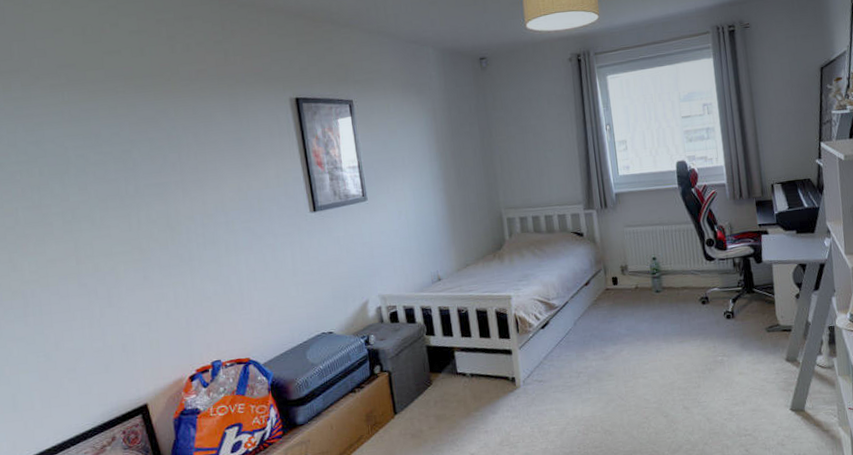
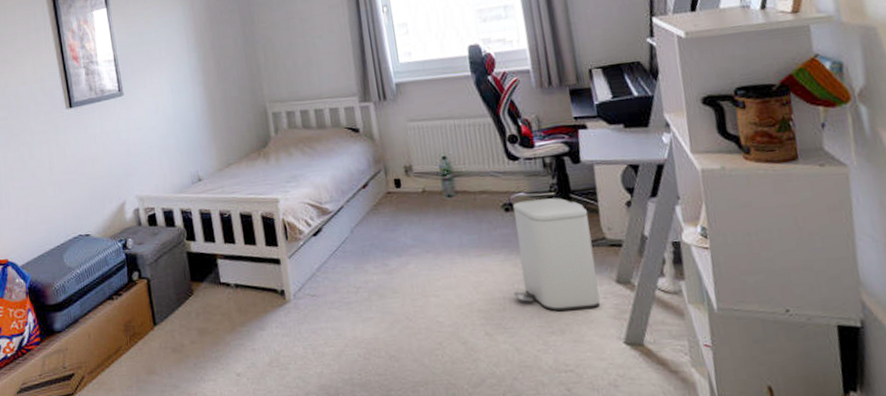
pedal bin: none [706,292,773,387] -> present [512,198,600,312]

